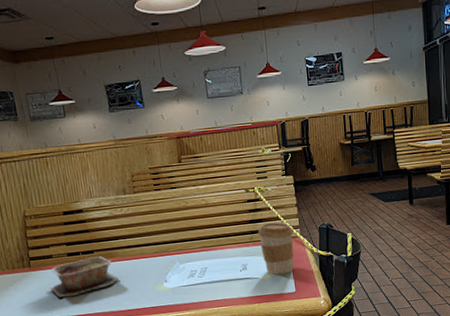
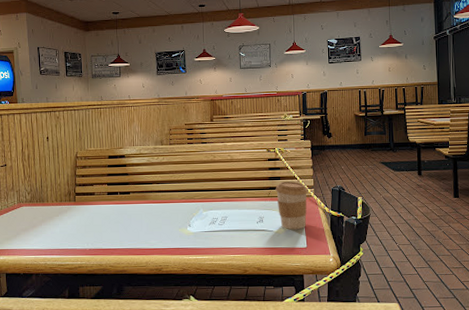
takeout container: present [50,256,119,298] -> none [89,198,149,232]

